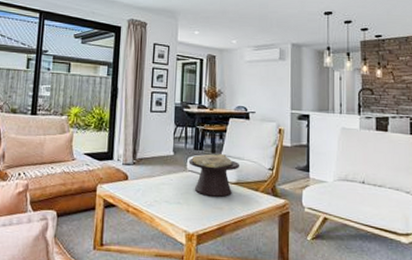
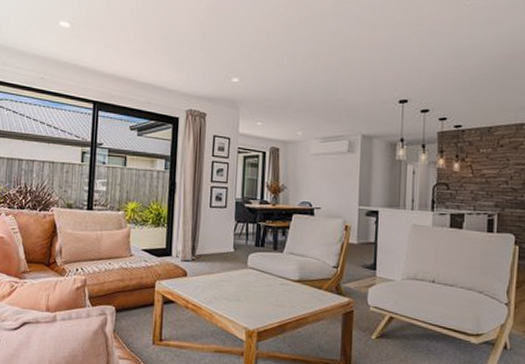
decorative bowl: present [189,154,240,197] -> none [249,251,304,295]

